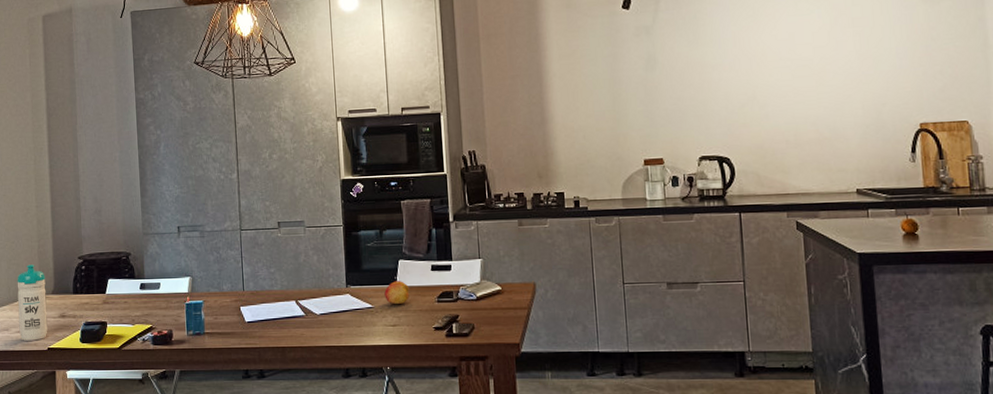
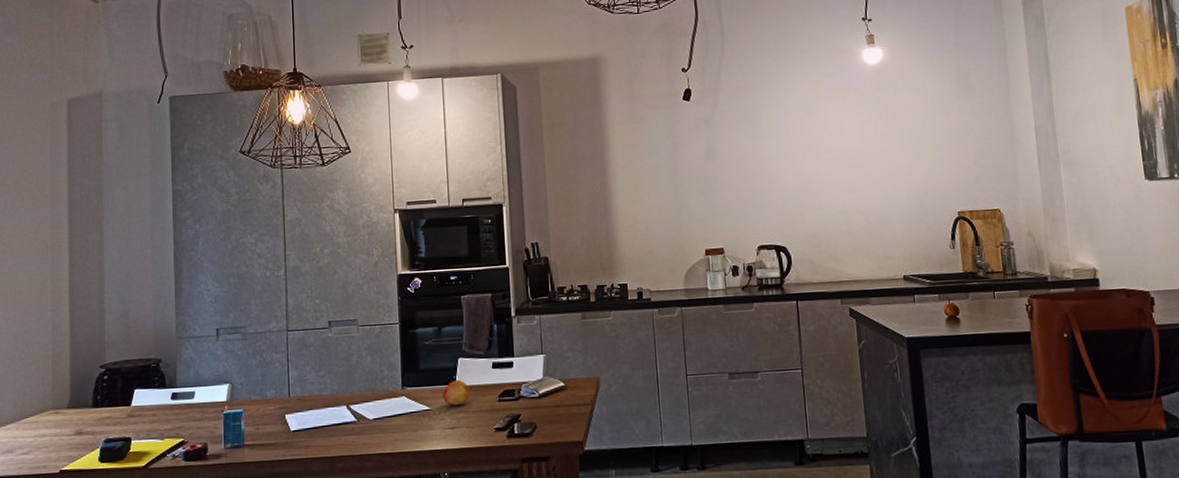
water bottle: present [17,264,48,341] -> none [25,376,61,464]

